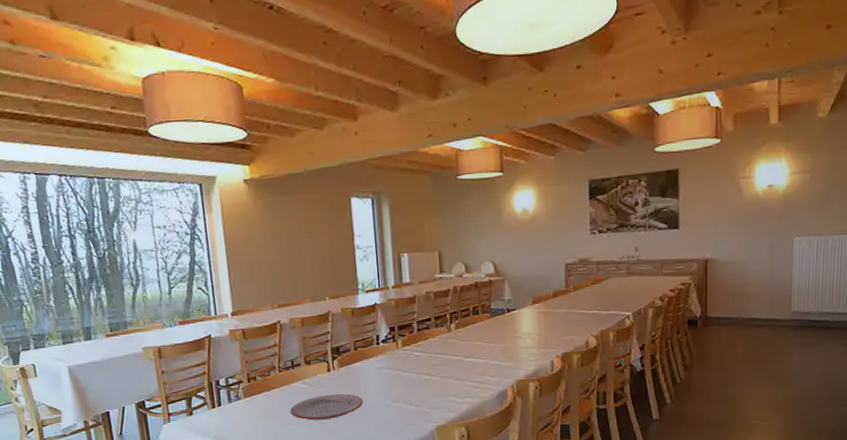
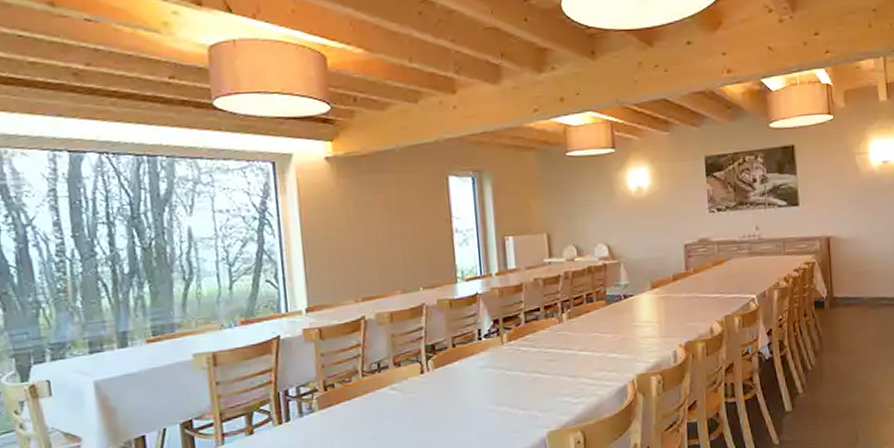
plate: present [290,393,364,420] -> none [374,399,464,433]

